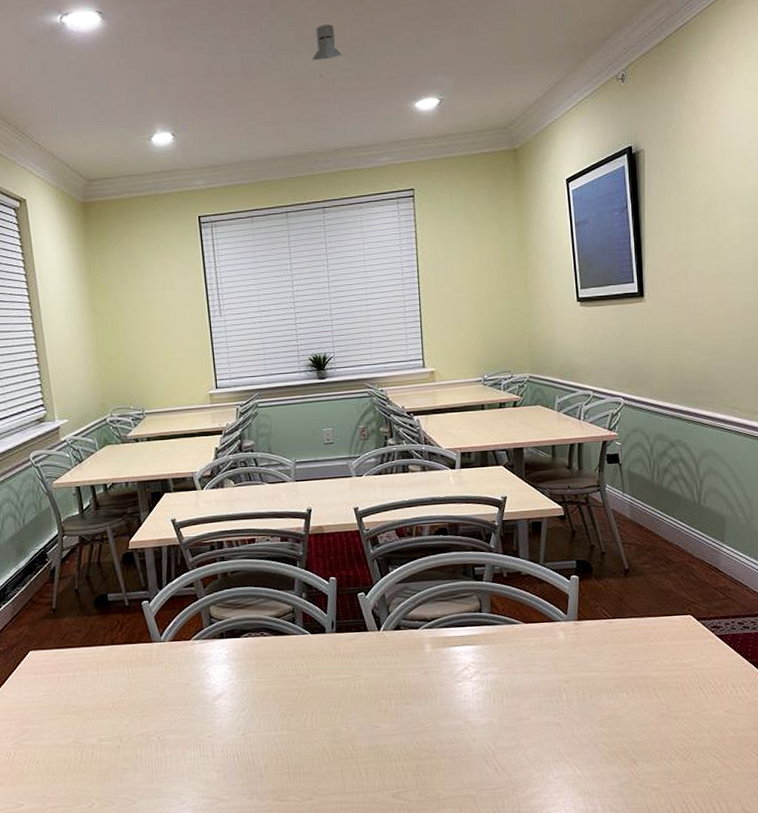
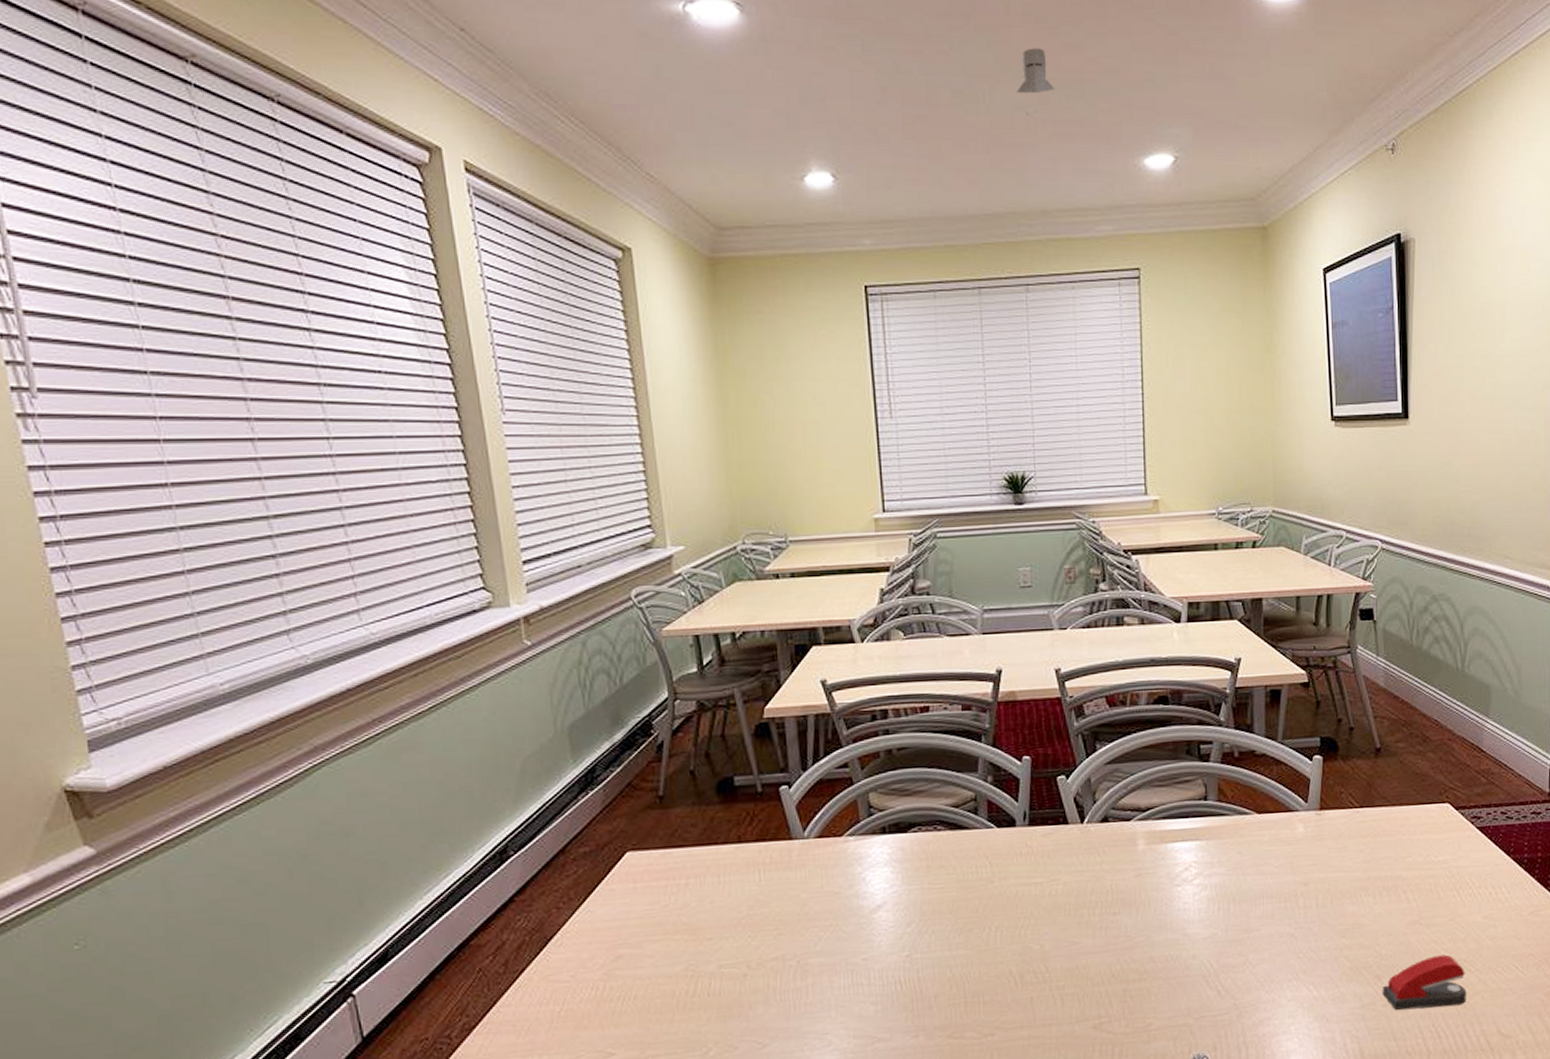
stapler: none [637,743,713,789] -> present [1382,954,1467,1011]

